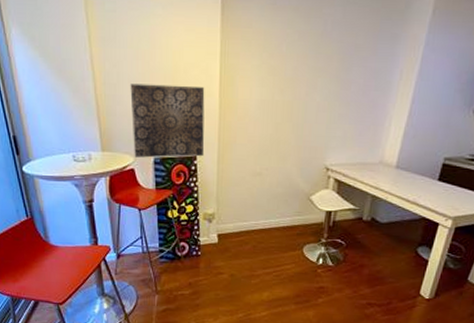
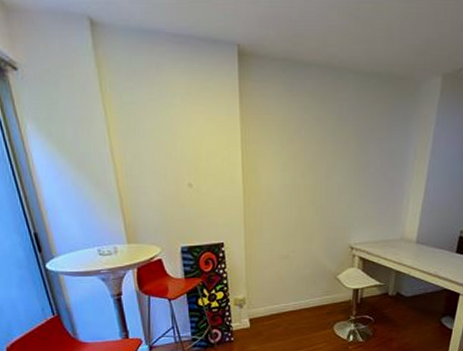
wall art: present [130,83,205,158] -> none [153,173,232,248]

